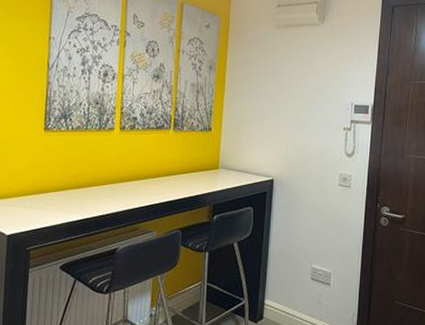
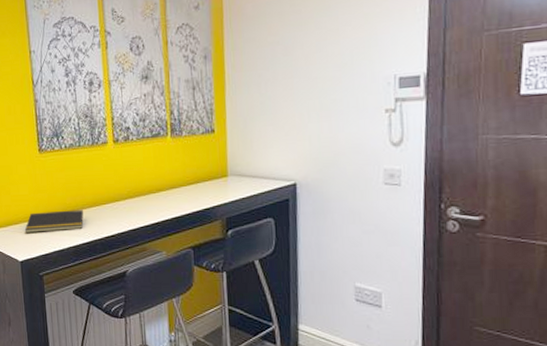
notepad: none [17,187,81,208] -> present [24,209,84,233]

